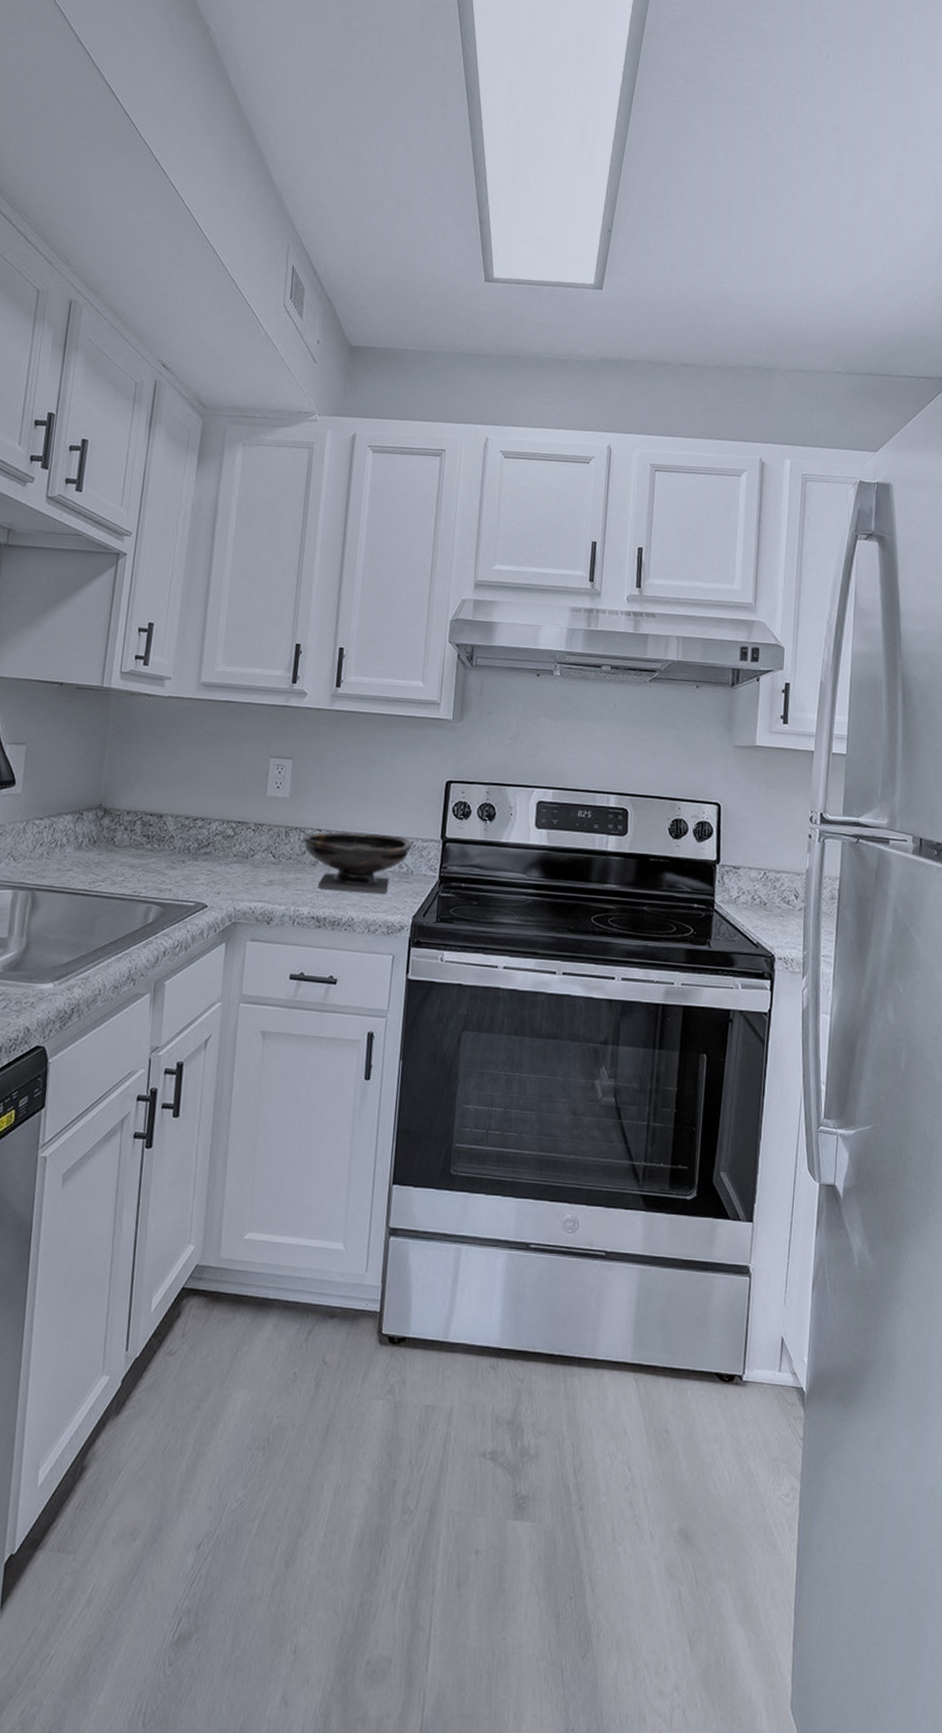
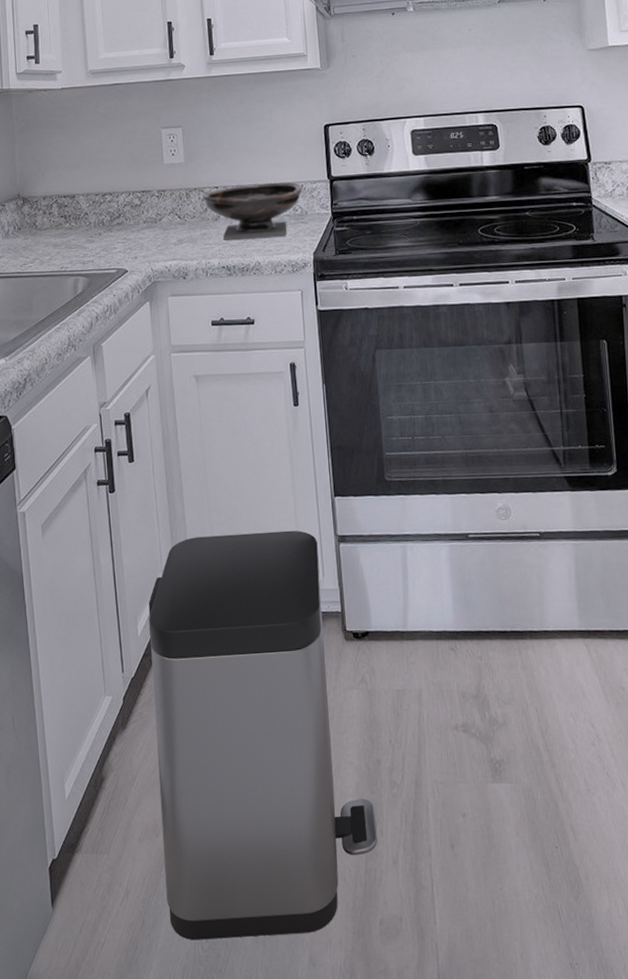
pedal bin: none [132,1209,381,1667] -> present [148,530,377,941]

